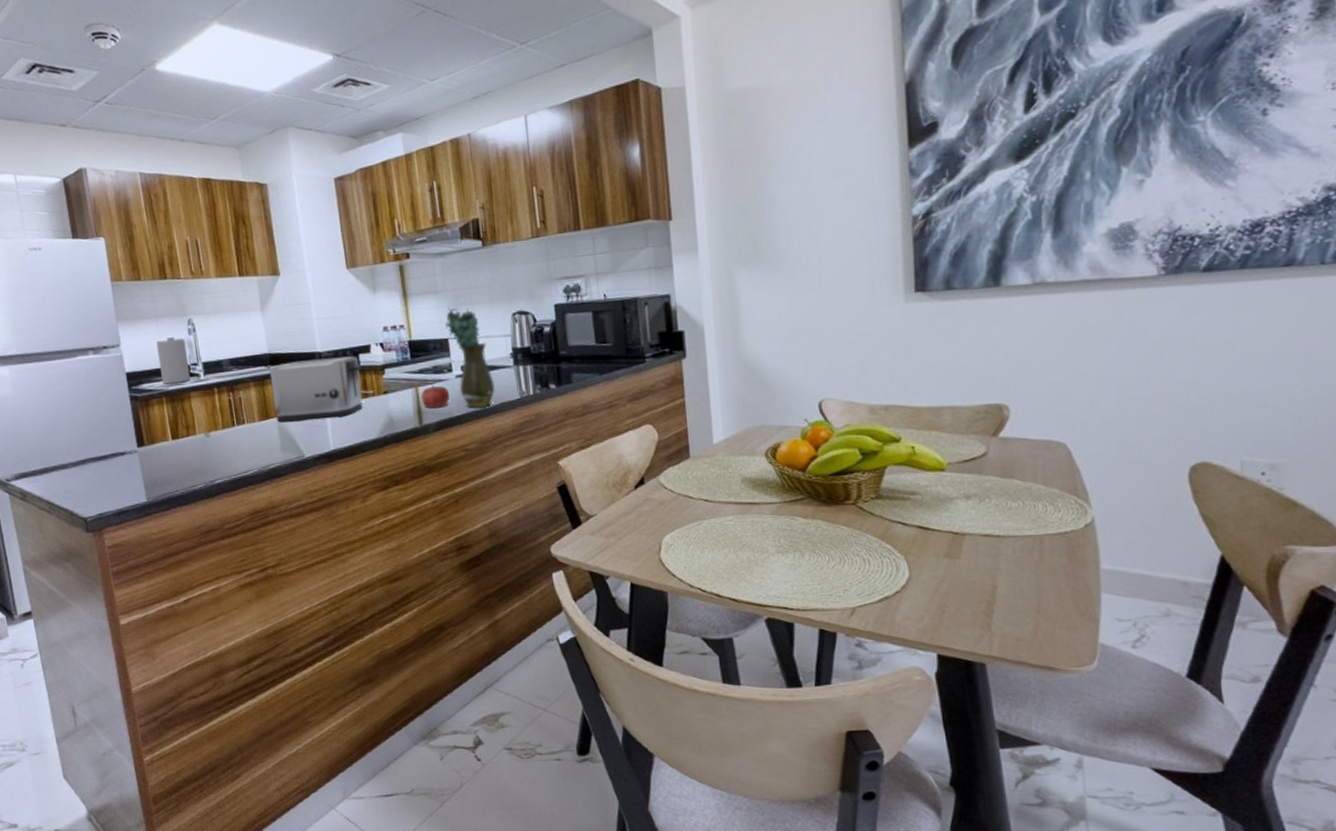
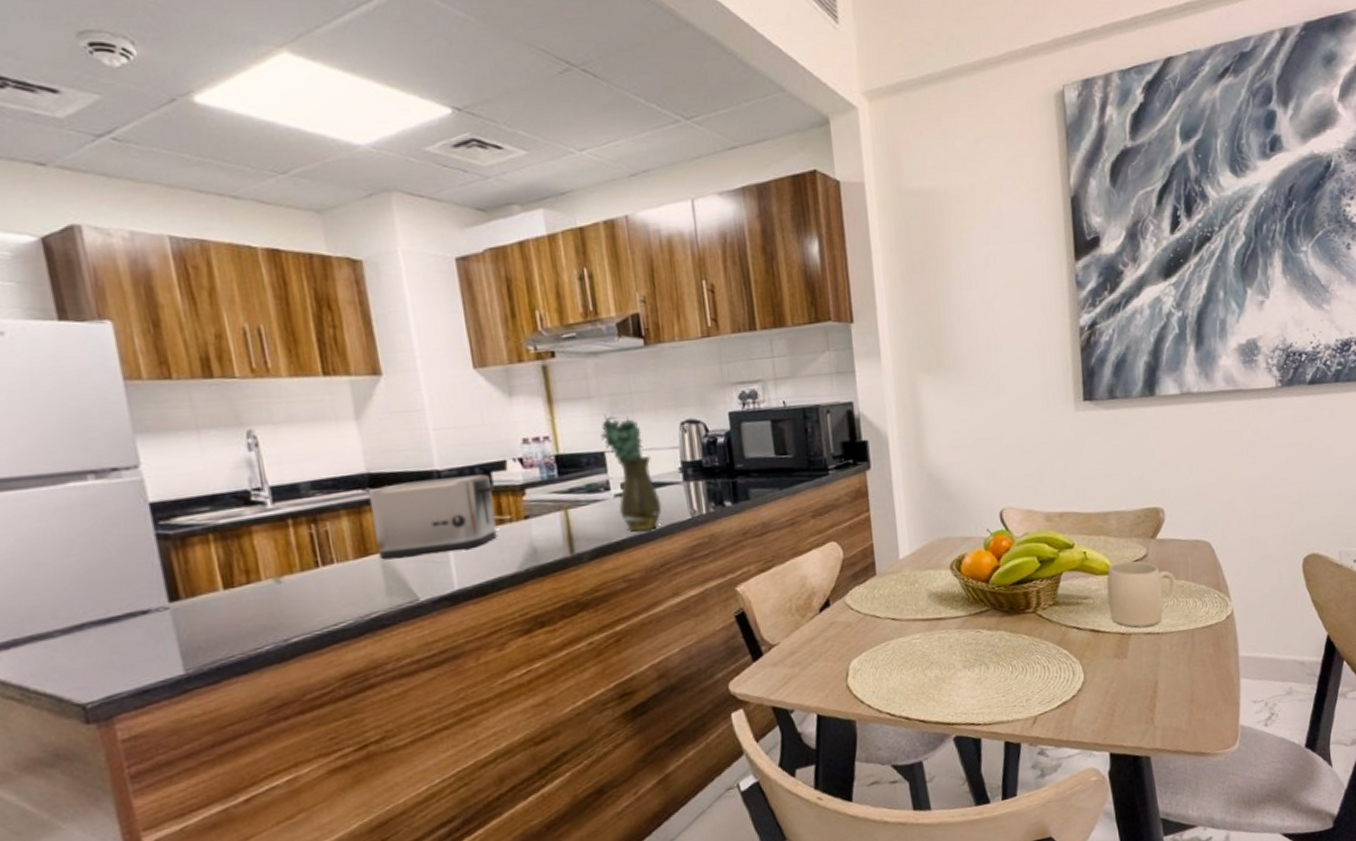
paper towel holder: present [156,337,191,384] -> none [198,454,252,517]
fruit: present [421,384,450,409] -> none [572,506,608,535]
mug: none [937,458,1023,529] -> present [1106,560,1177,628]

